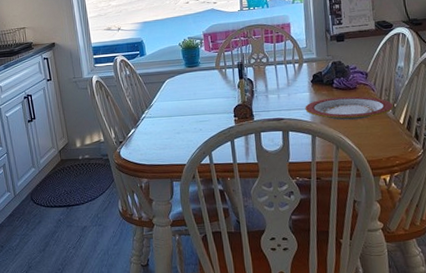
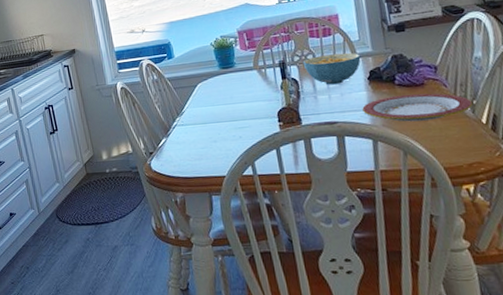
cereal bowl: none [257,58,307,86] -> present [302,52,361,85]

